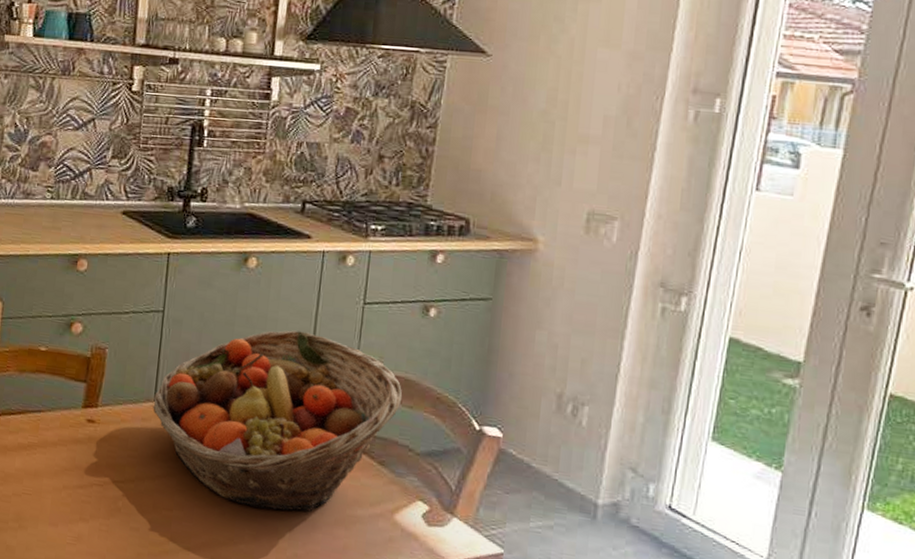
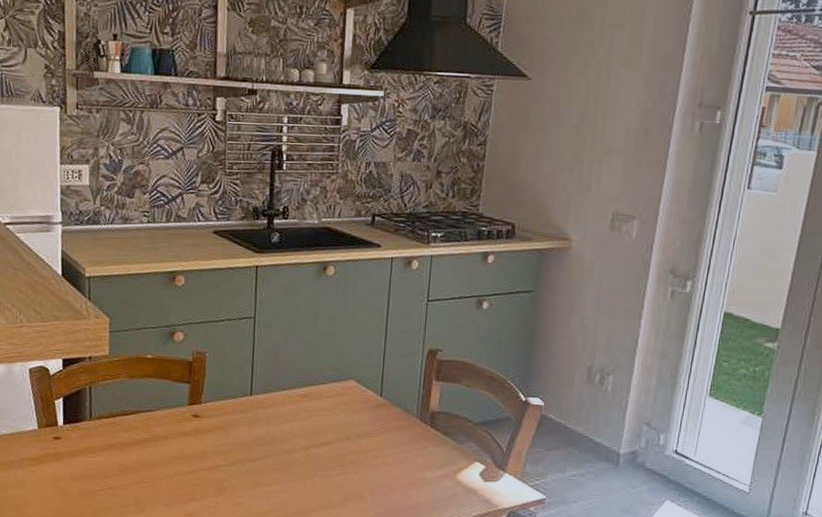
fruit basket: present [153,330,403,512] -> none [250,327,462,479]

